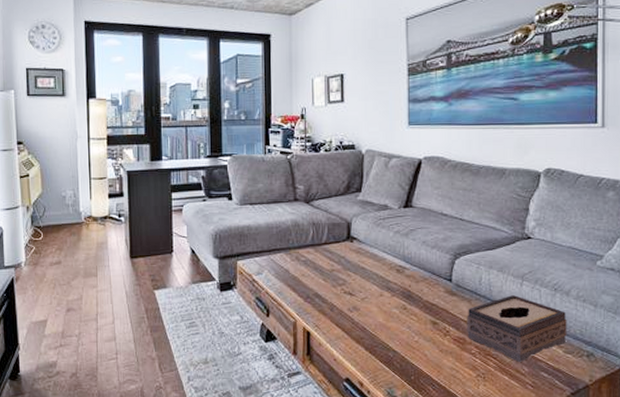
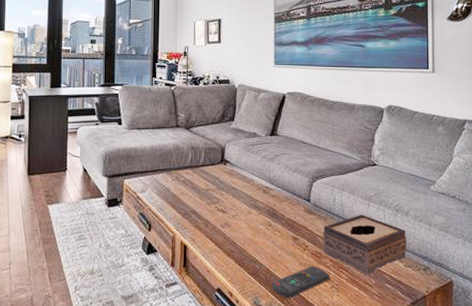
remote control: none [407,352,476,389] -> present [271,265,330,299]

